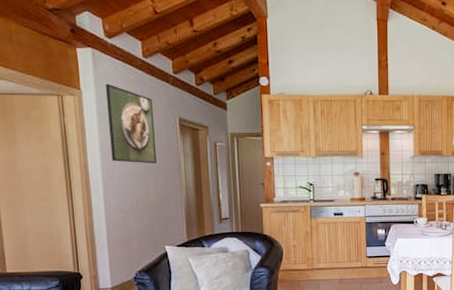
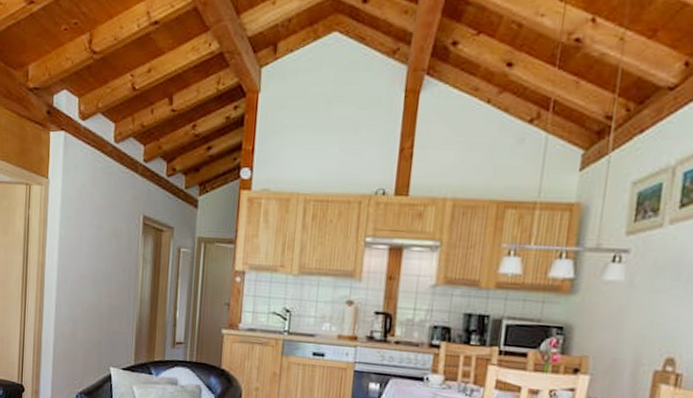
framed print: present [106,83,156,164] -> none [69,172,118,269]

